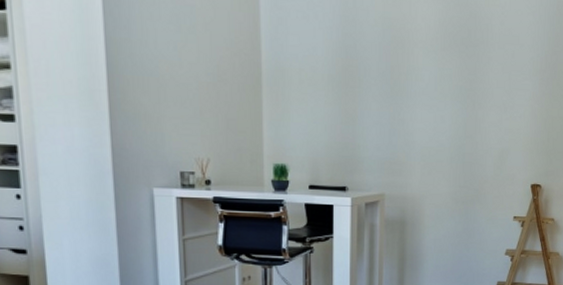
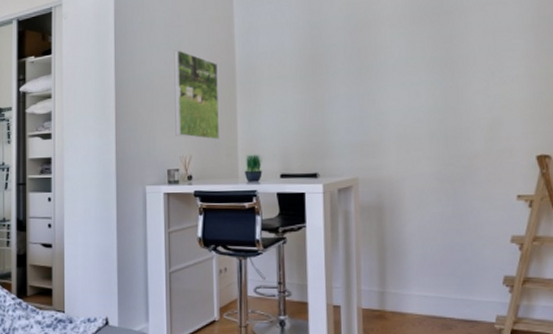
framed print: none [185,34,242,144] -> present [174,50,219,140]

